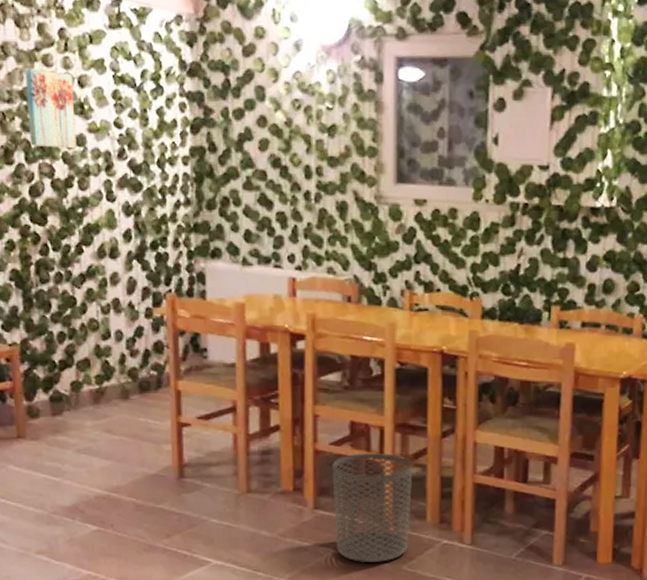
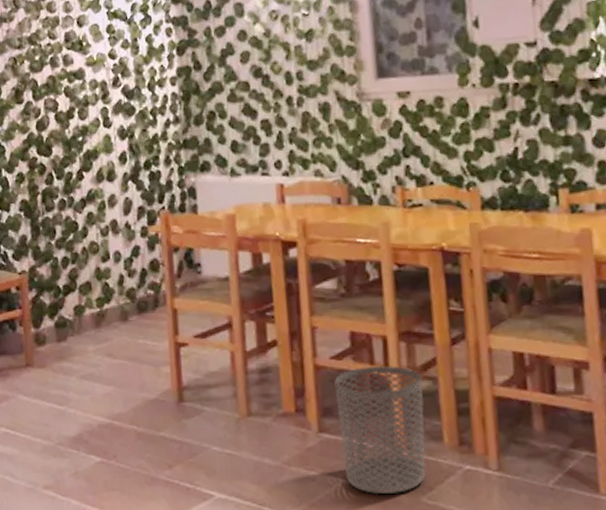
wall art: present [25,67,77,149] -> none [32,15,77,85]

